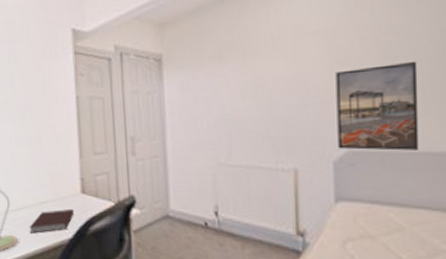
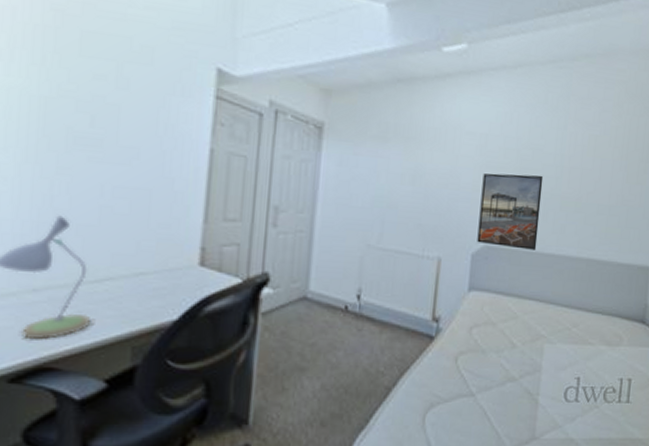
notebook: present [29,208,74,233] -> none [113,283,185,313]

